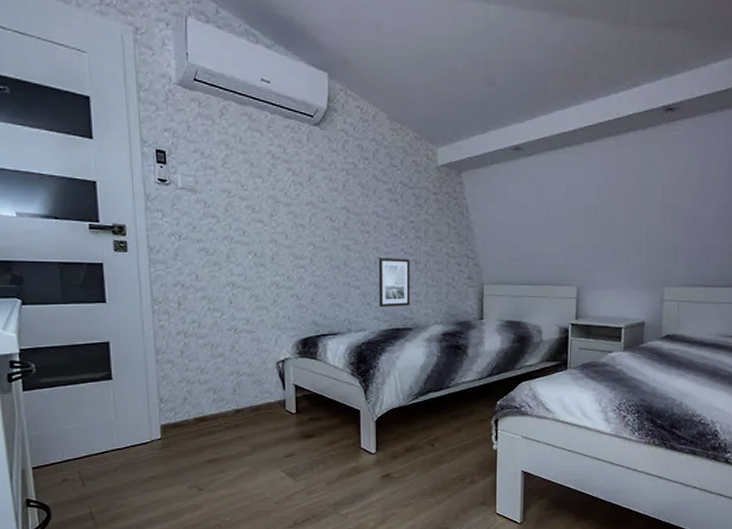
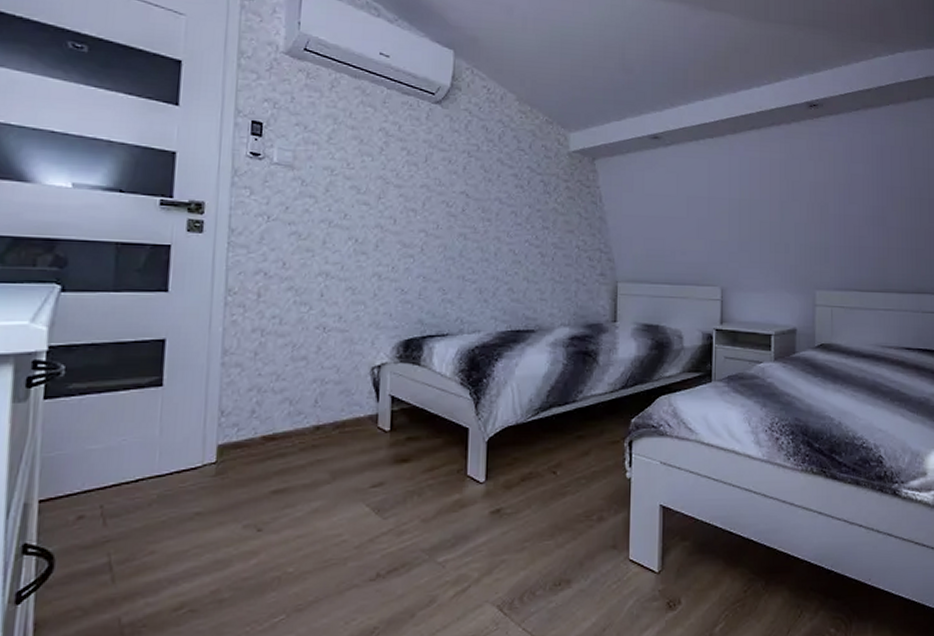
wall art: present [378,258,410,307] -> none [497,249,535,306]

